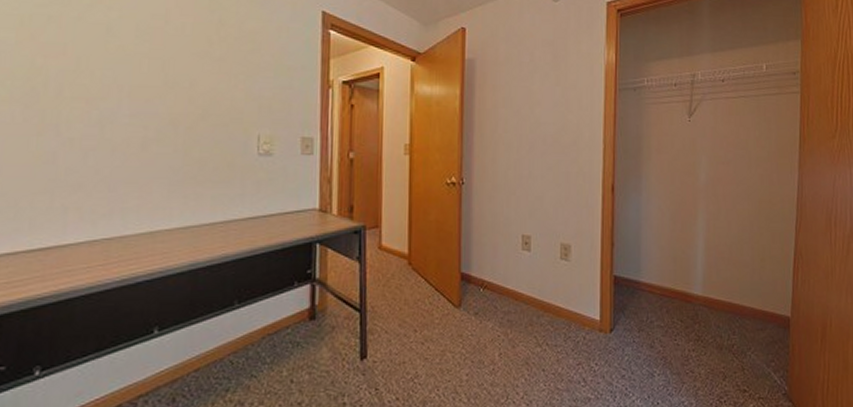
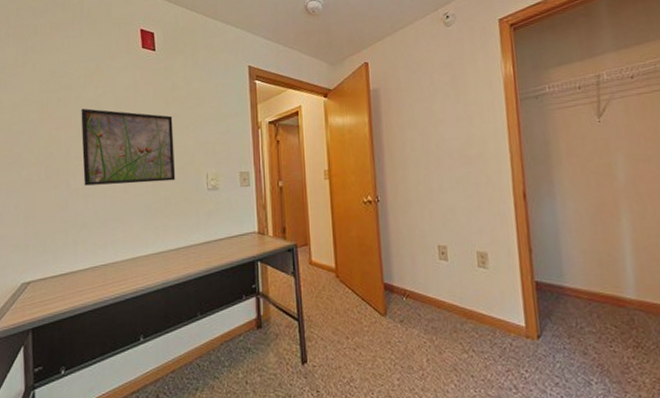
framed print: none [82,33,217,140] -> present [81,108,176,186]

